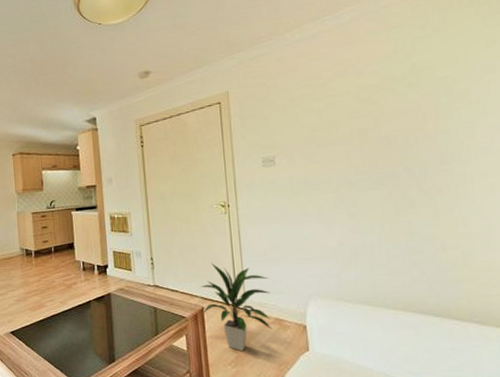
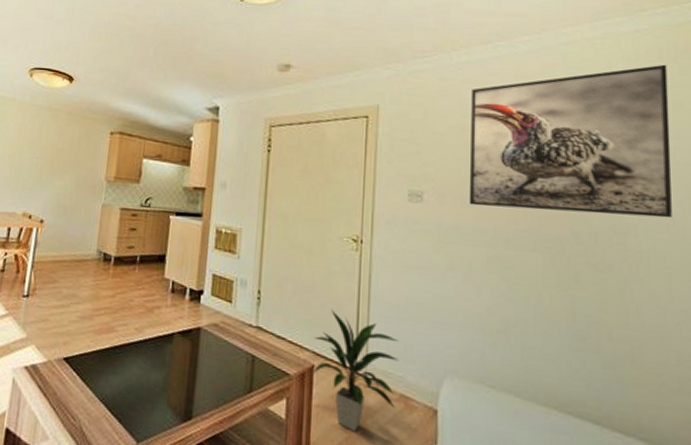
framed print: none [306,7,491,161] -> present [469,64,672,219]

